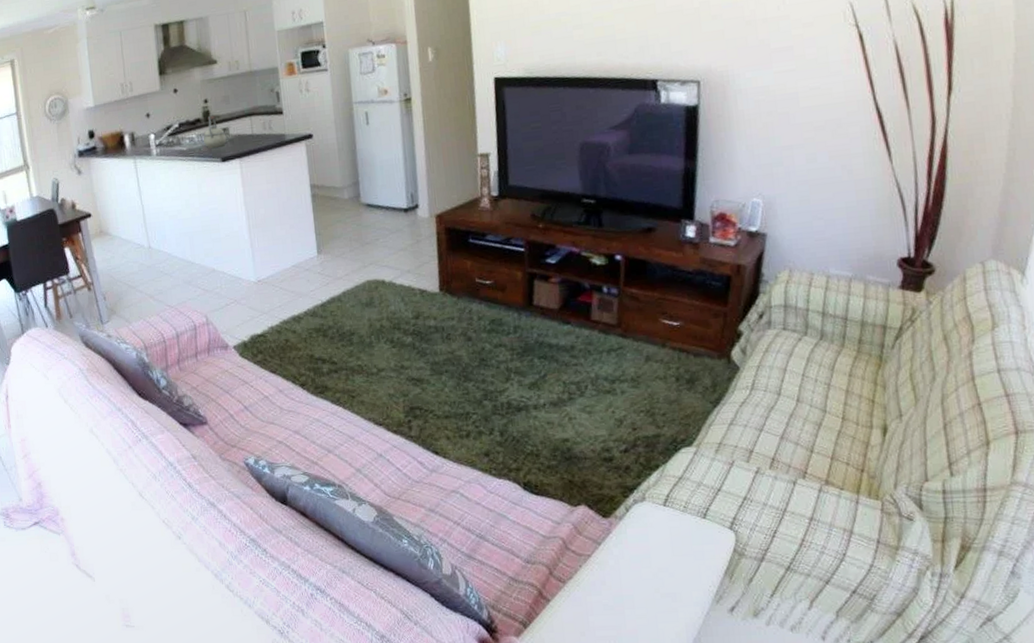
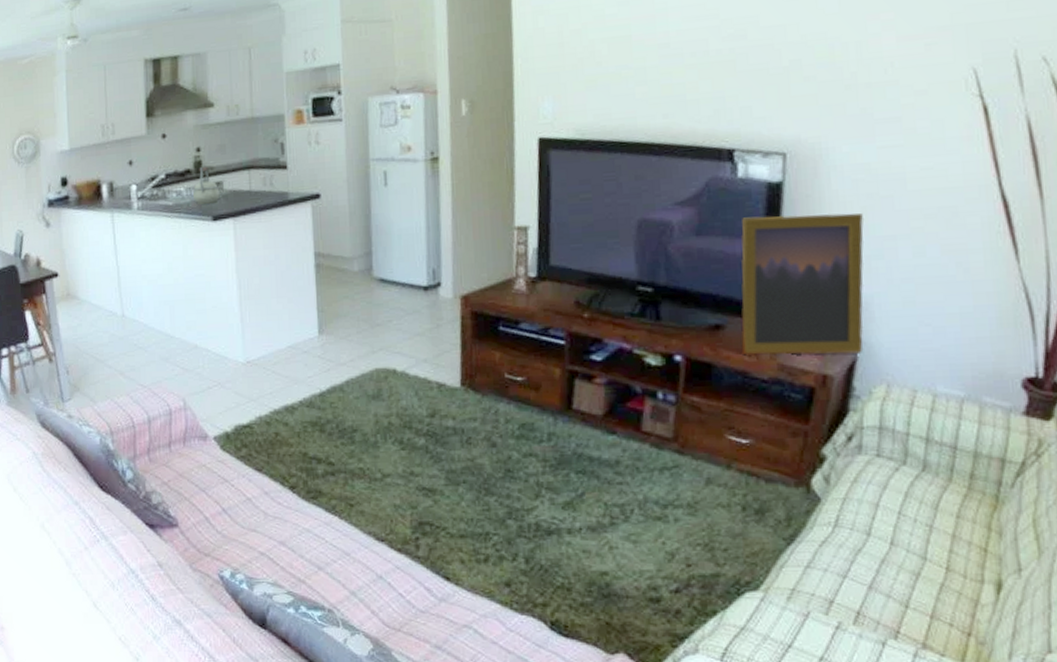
picture frame: none [665,128,770,252] -> present [741,213,864,355]

